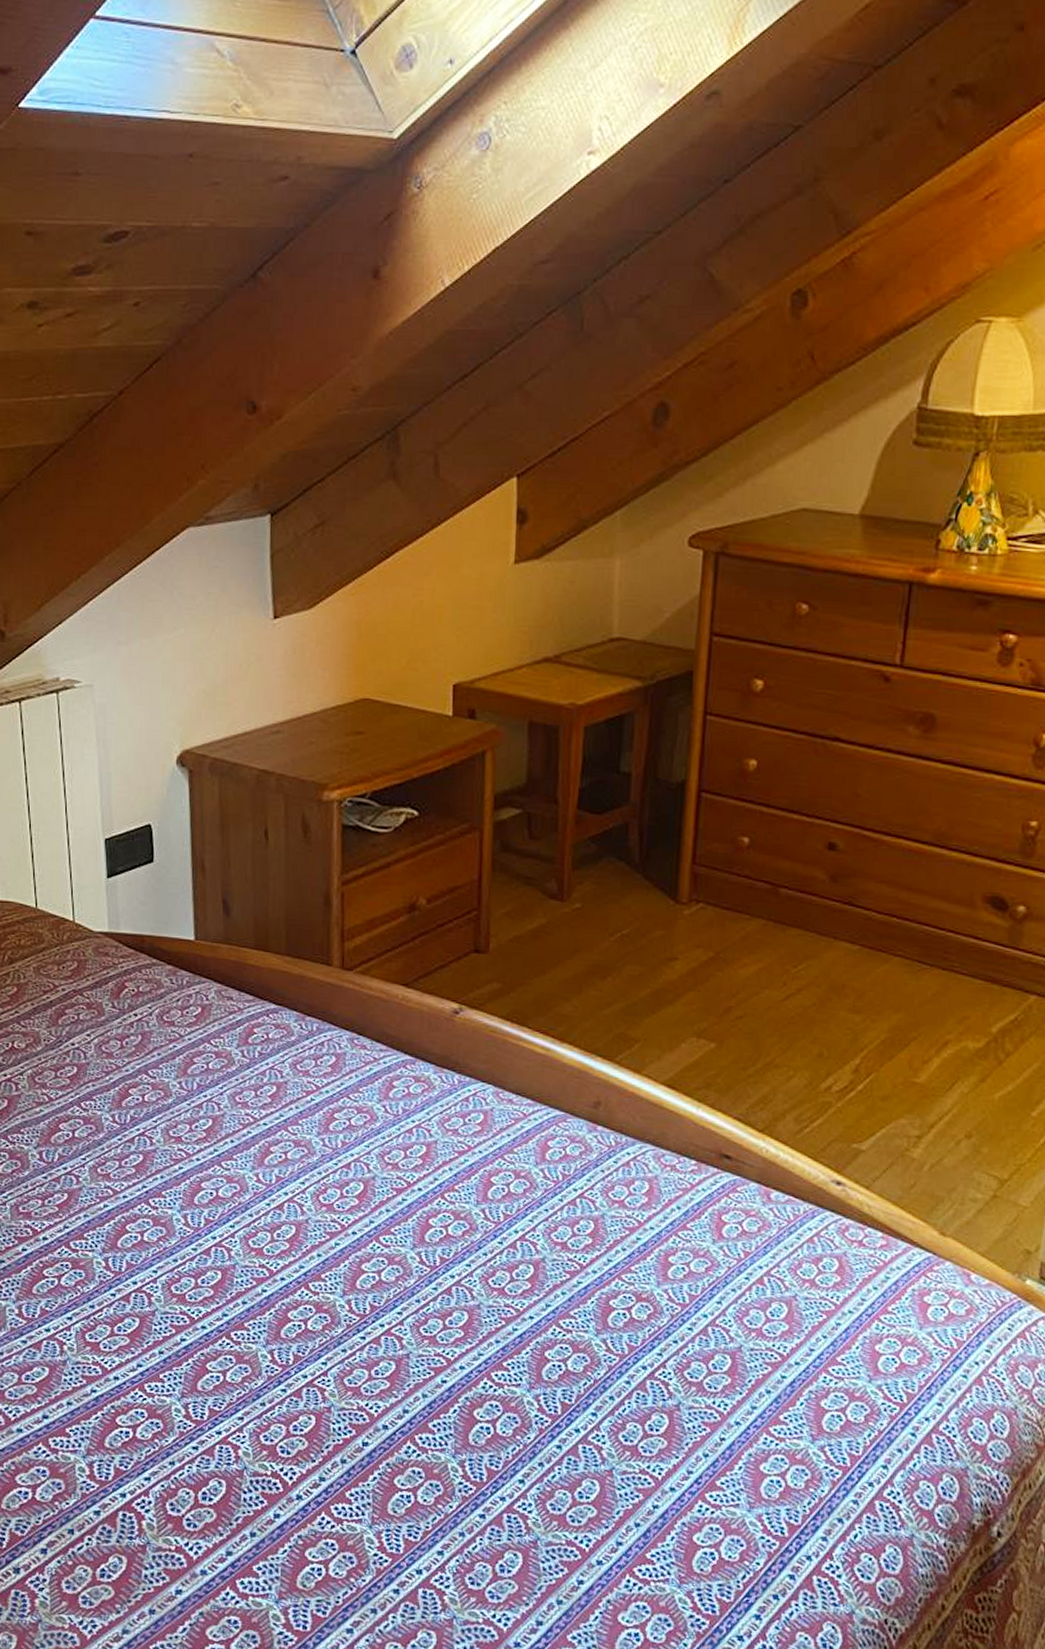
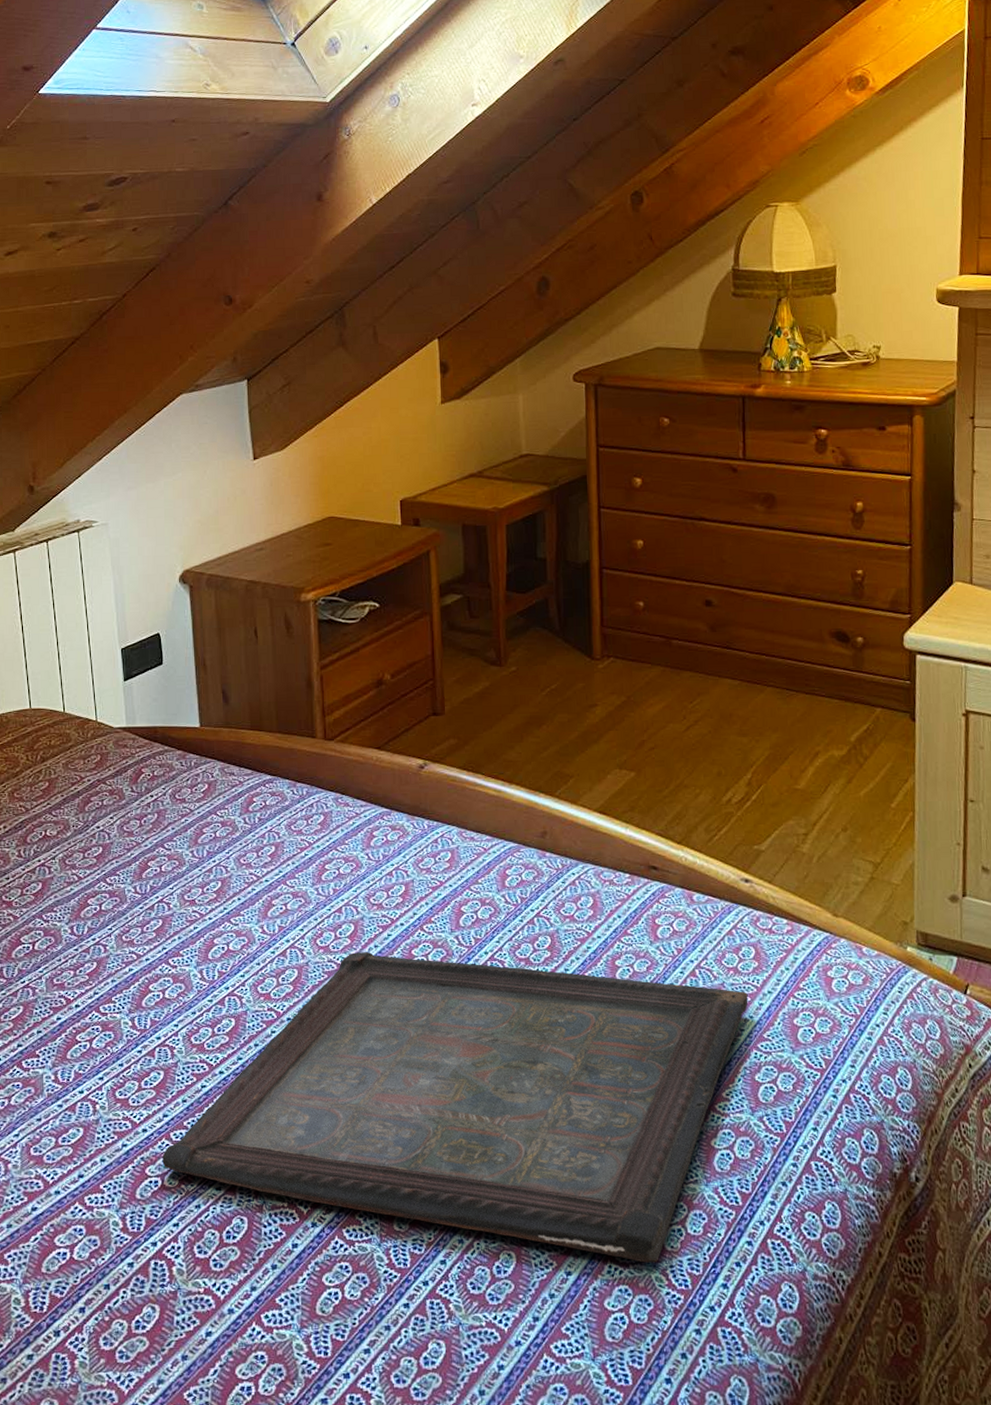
serving tray: none [134,1214,824,1584] -> present [162,952,748,1263]

